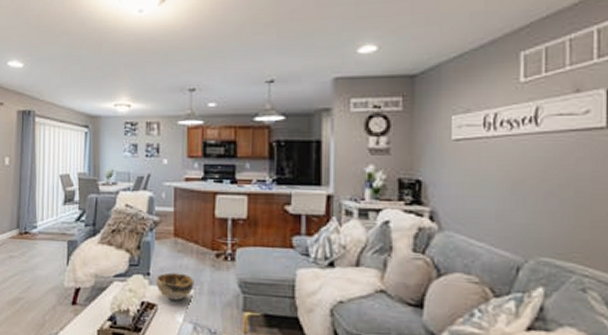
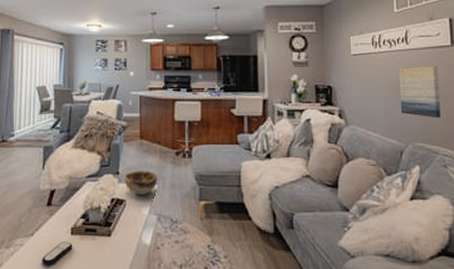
wall art: none [520,155,583,227] -> present [398,66,441,119]

